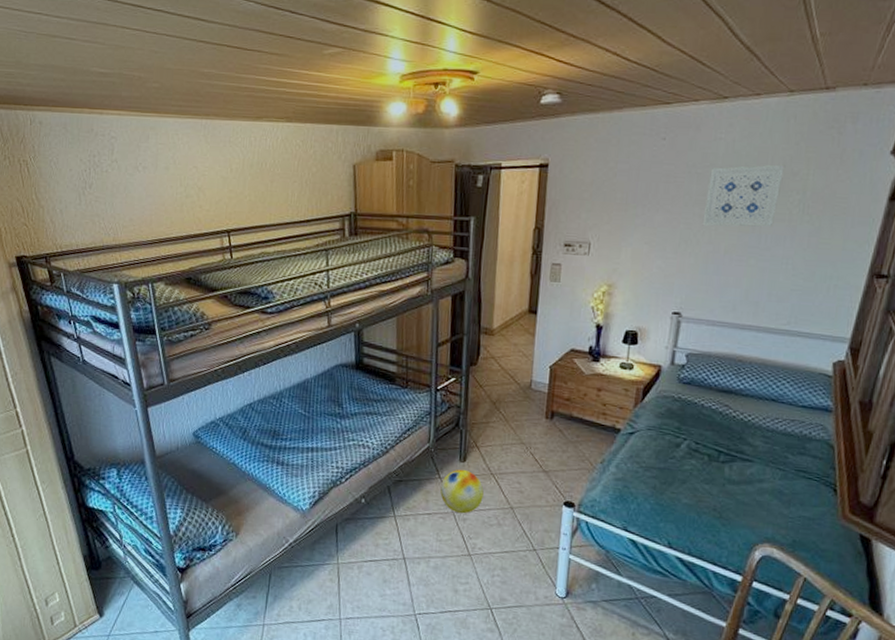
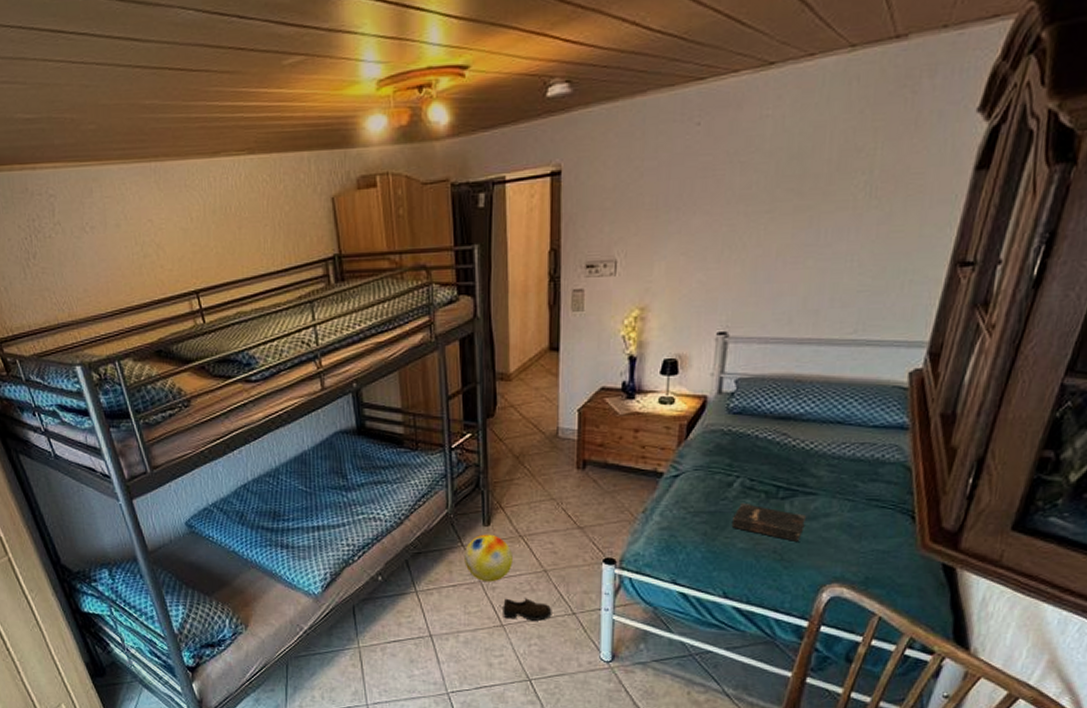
shoe: none [471,529,516,554] -> present [503,597,552,621]
hardback book: none [677,462,744,502] -> present [731,502,807,541]
wall art: present [702,164,786,227] -> none [748,140,848,226]

